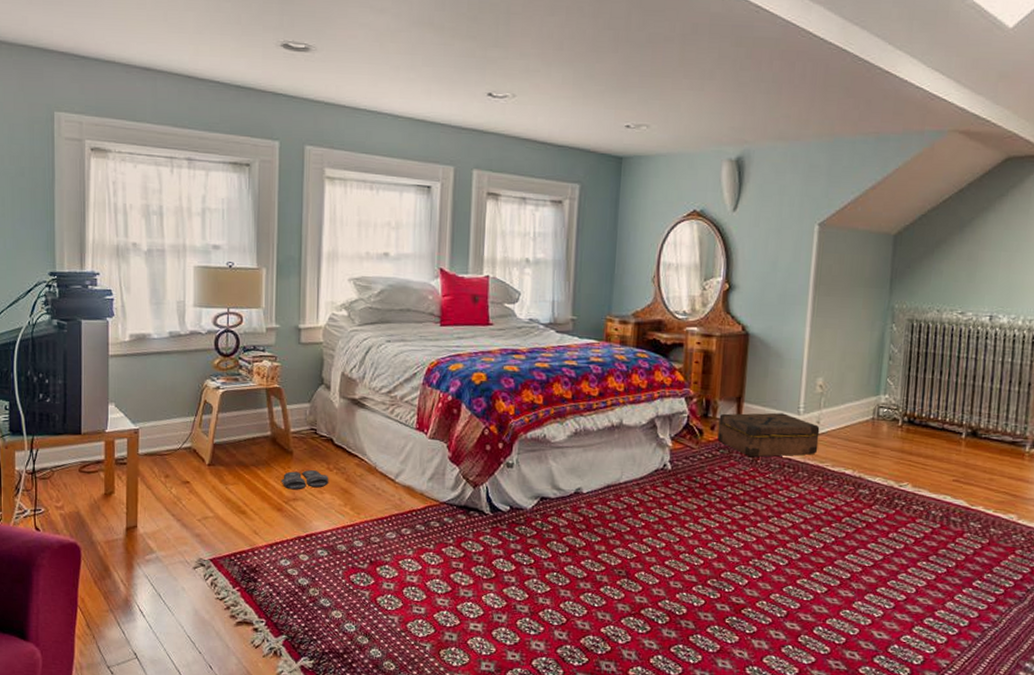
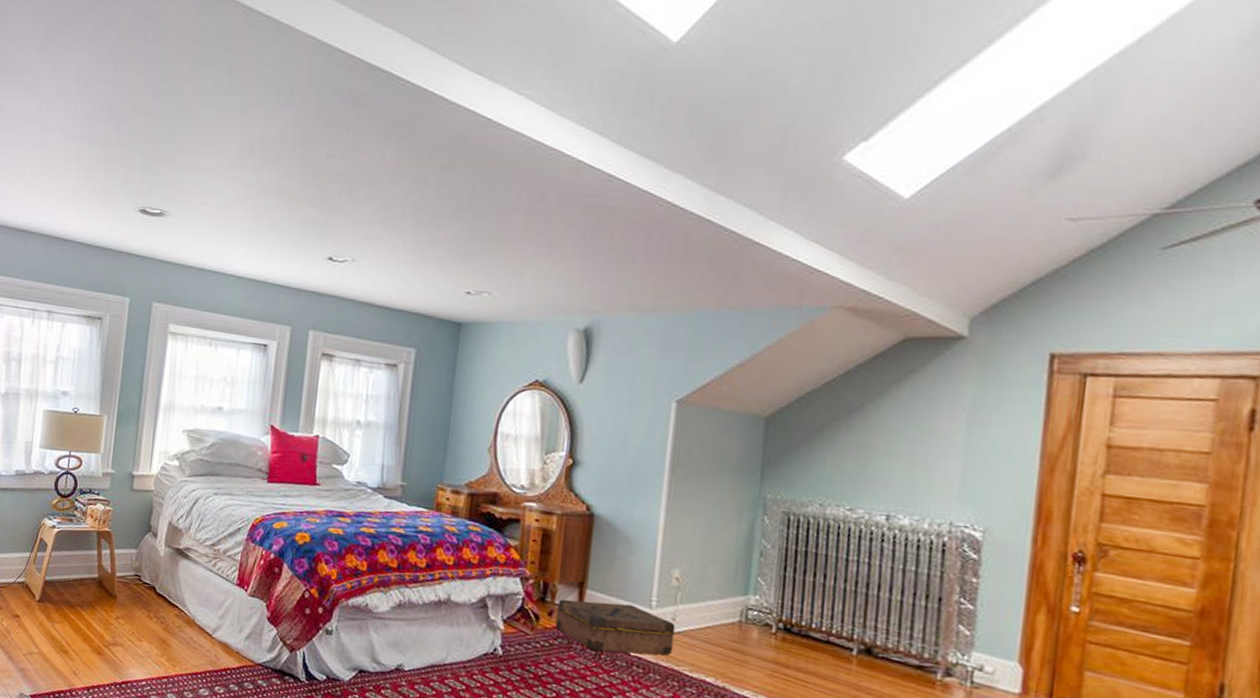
slippers: present [280,470,329,490] -> none [102,615,149,635]

